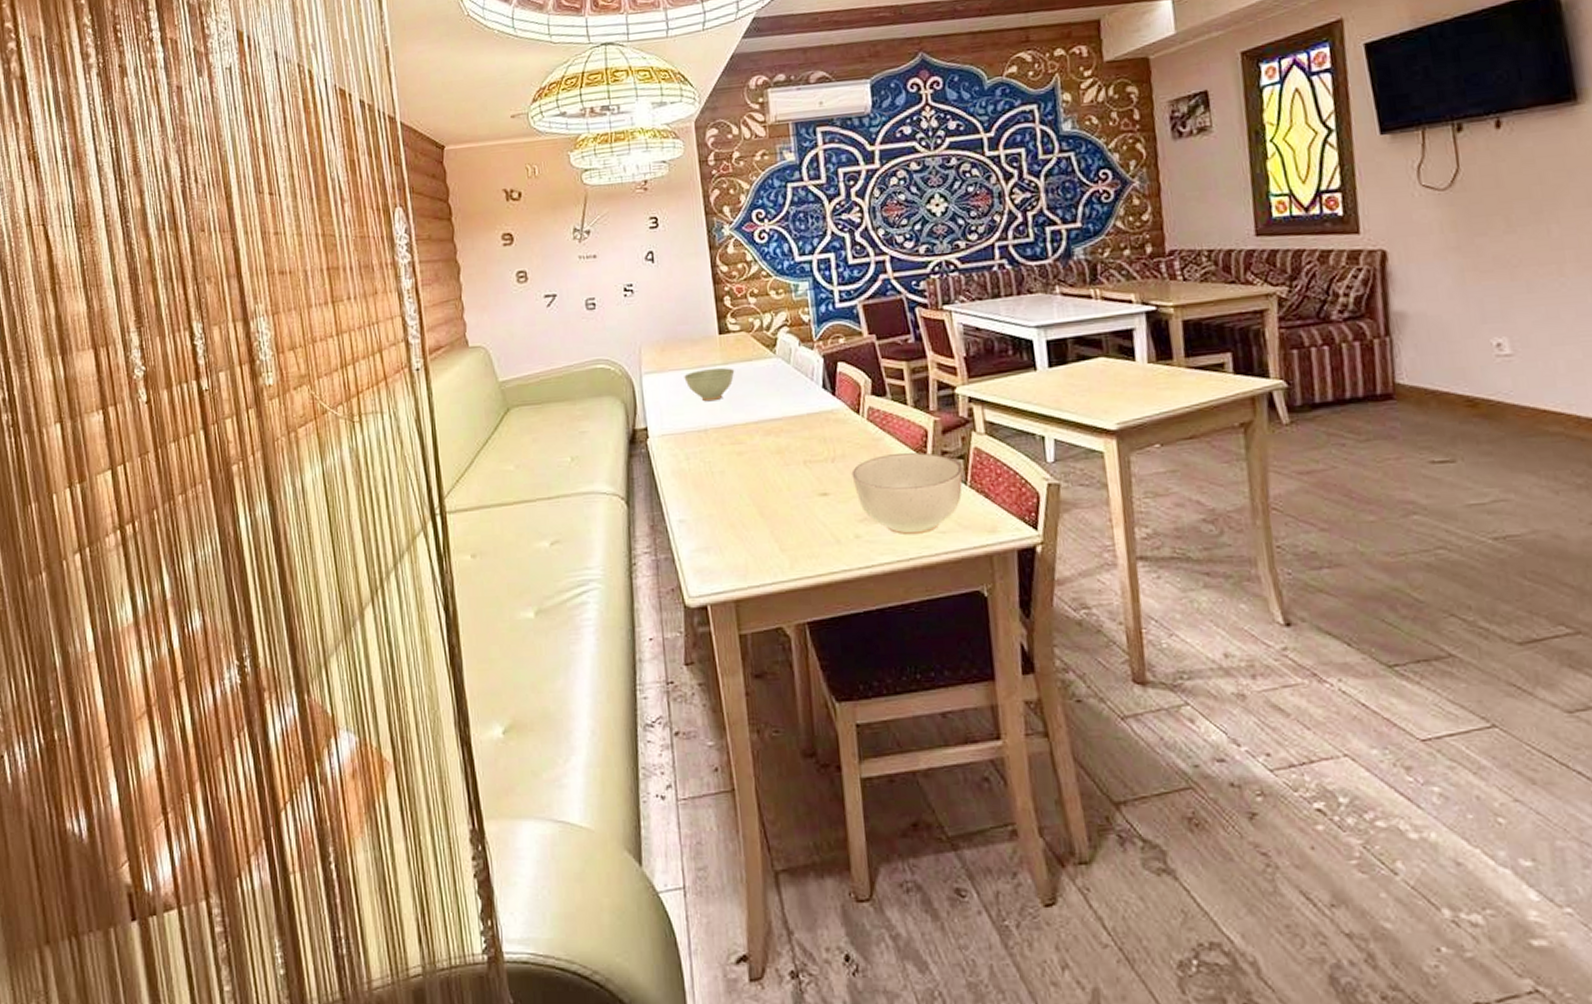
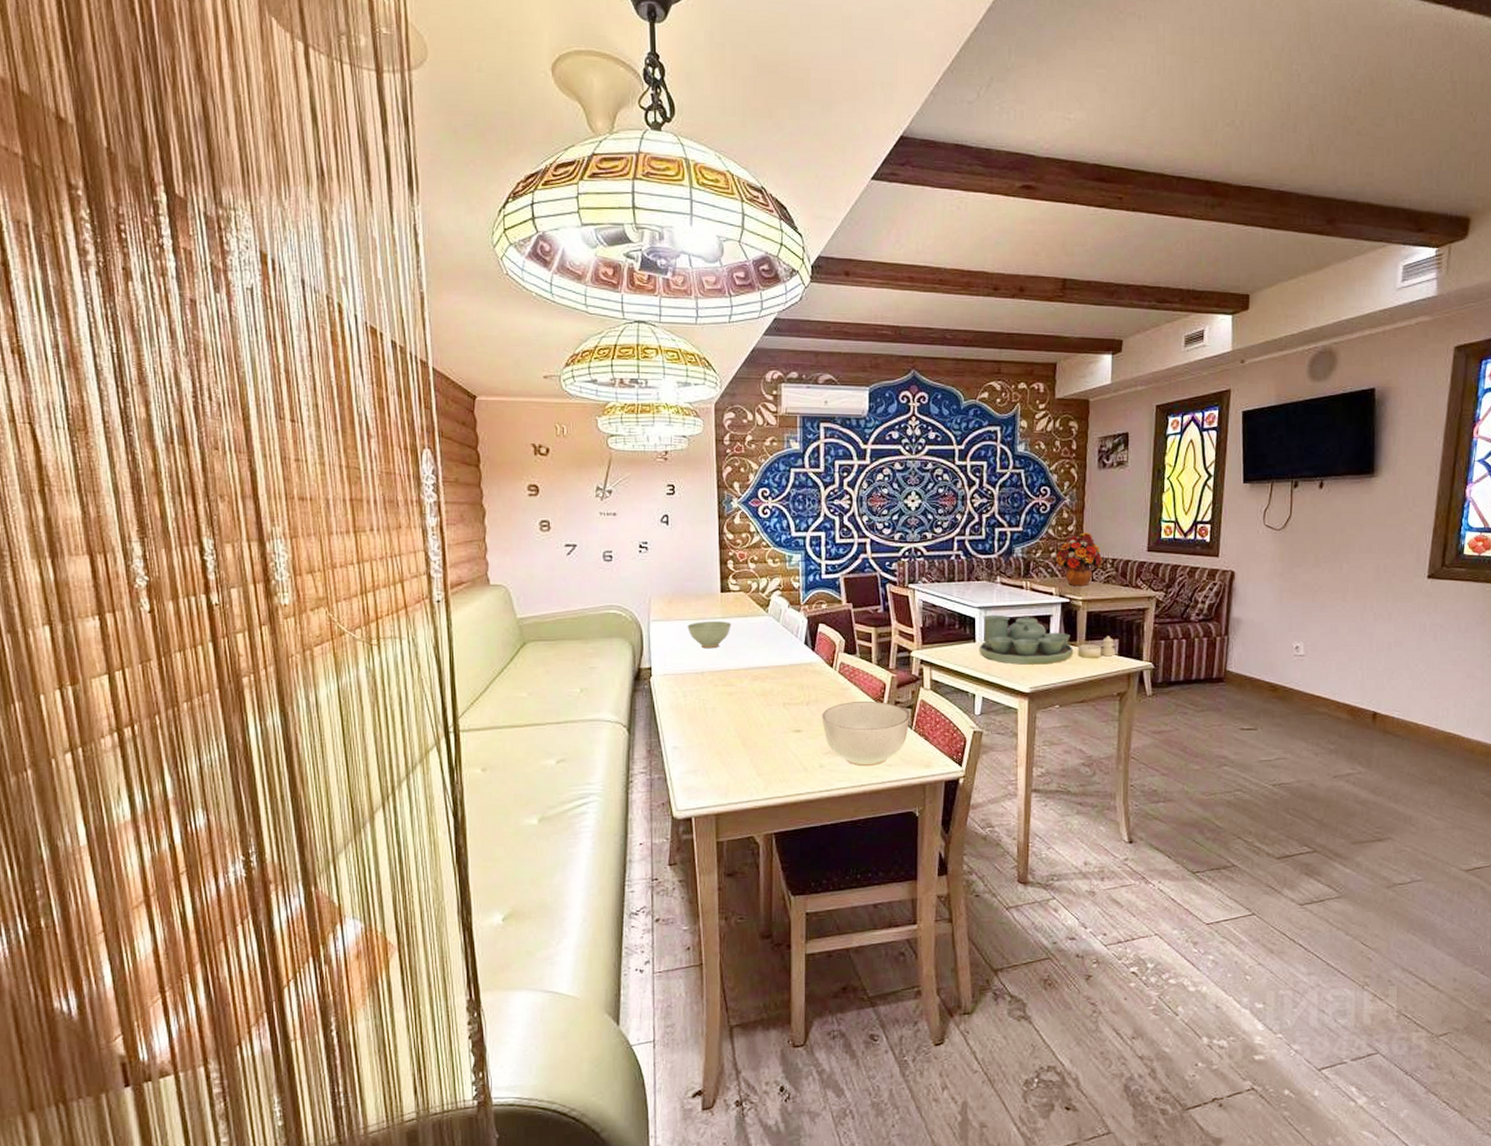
tea set: none [1042,332,1171,395] -> present [979,614,1074,665]
flower arrangement: none [1130,219,1196,290] -> present [1056,531,1103,586]
sugar bowl: none [1175,349,1231,381] -> present [1078,635,1117,658]

